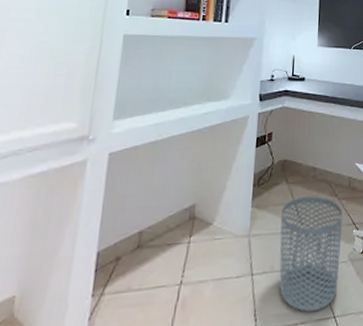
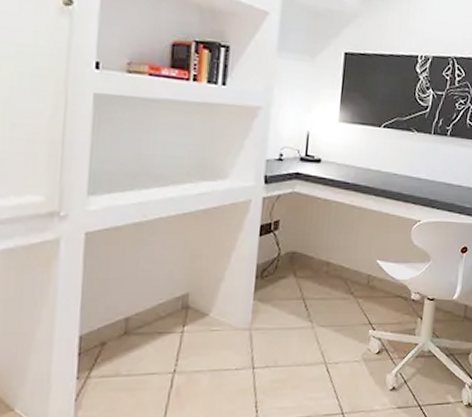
waste bin: present [279,195,343,312] -> none [283,292,359,408]

